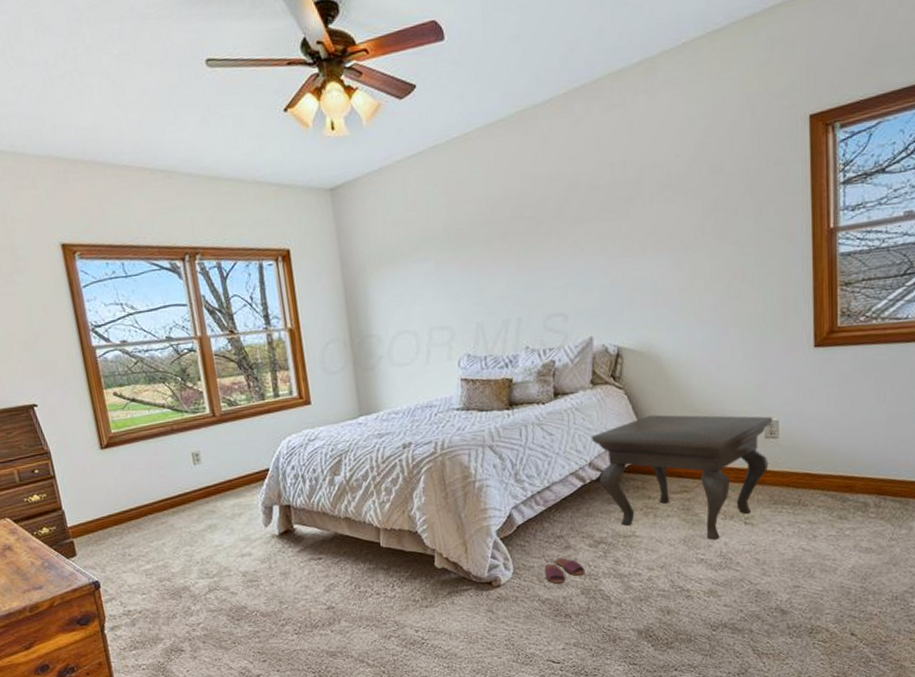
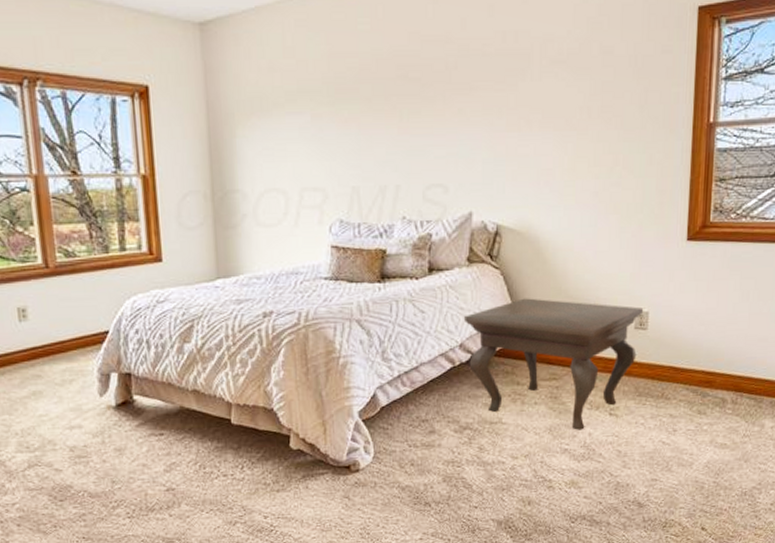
slippers: present [544,557,585,584] -> none [406,443,448,470]

